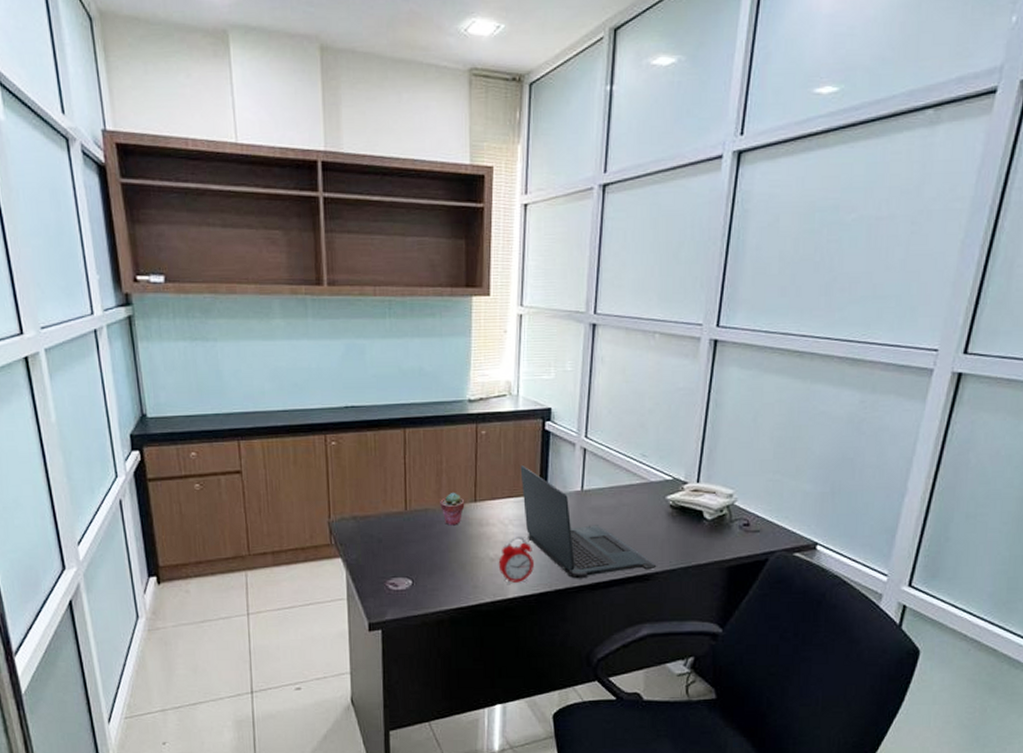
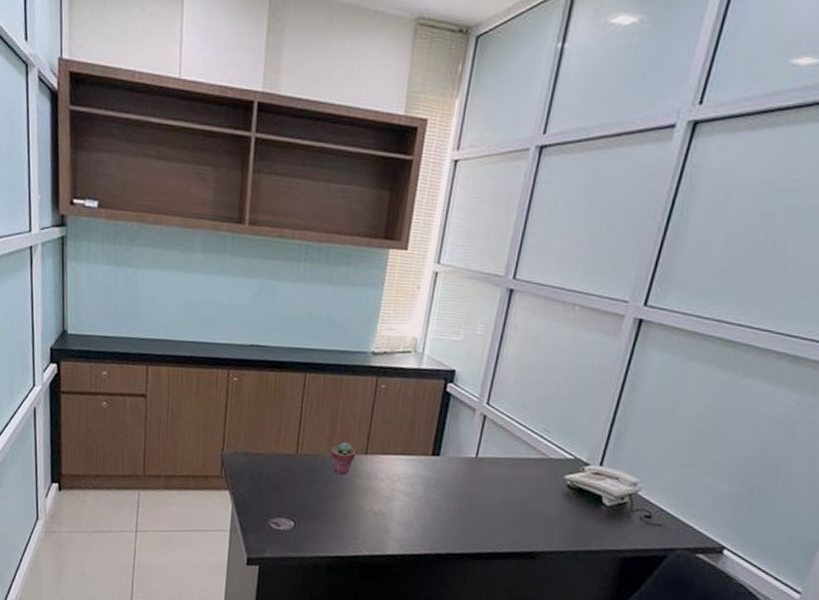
alarm clock: present [498,537,534,585] -> none [381,494,418,542]
laptop: present [520,465,657,579] -> none [414,424,545,548]

